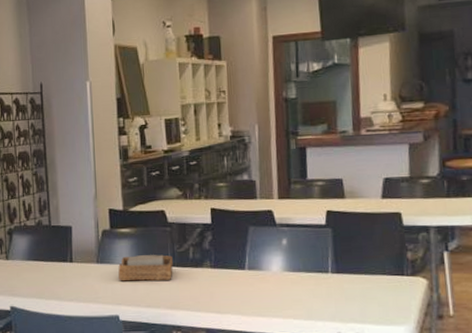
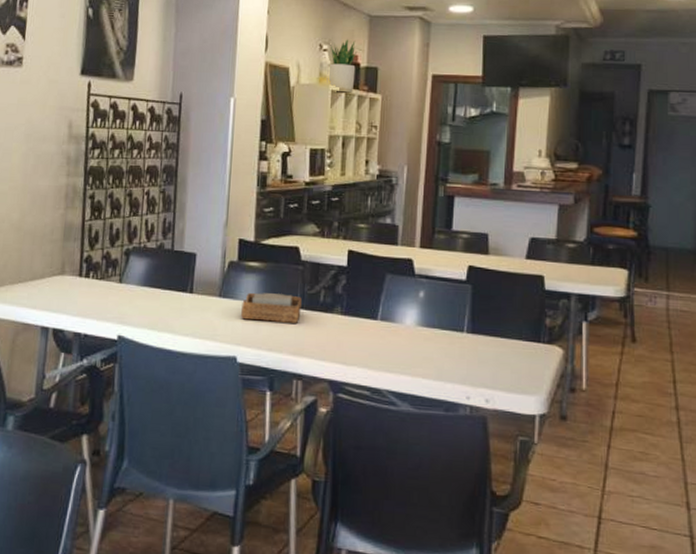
planter: none [172,13,200,65] -> present [327,39,358,94]

